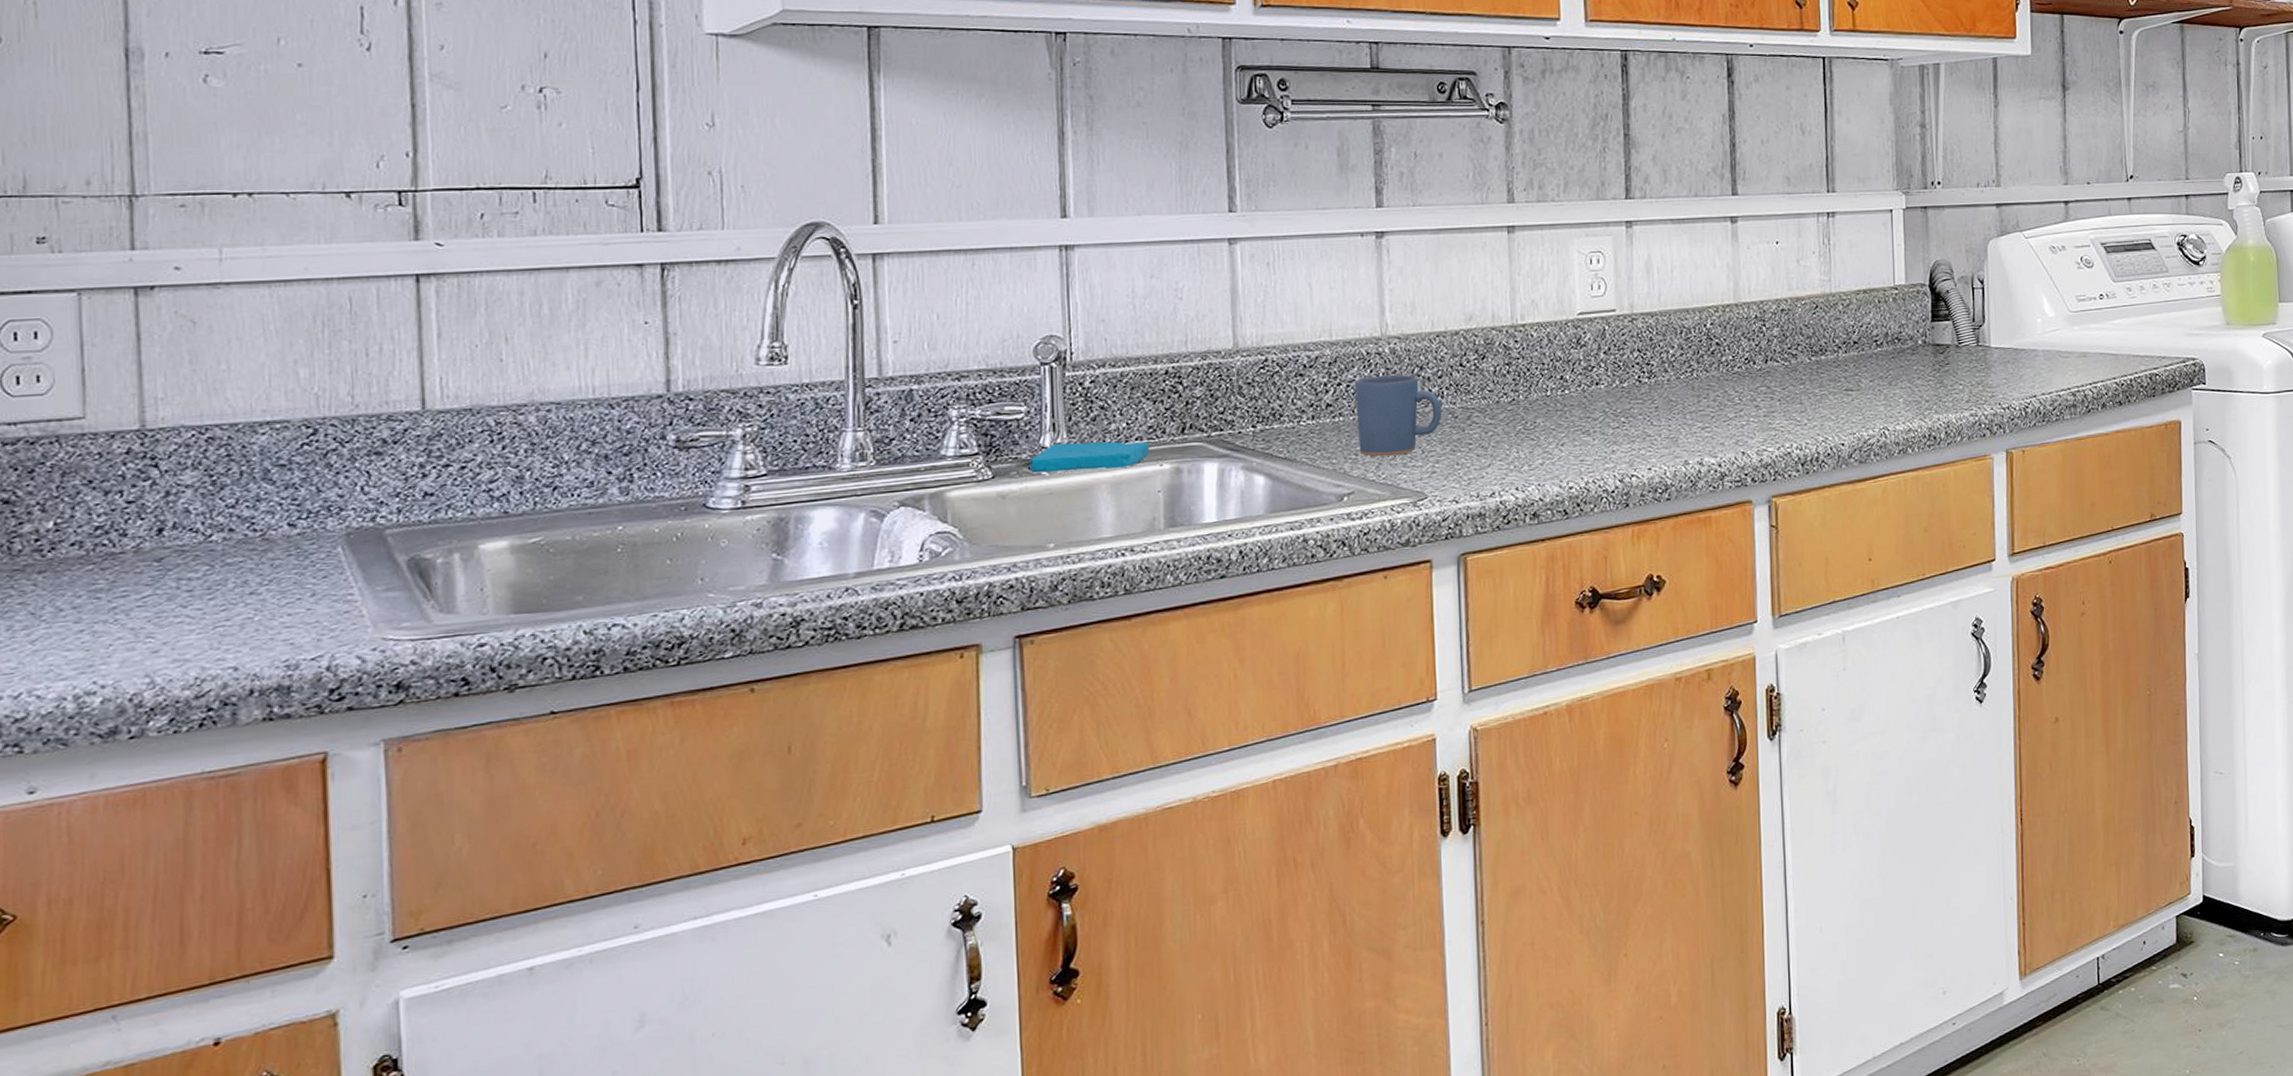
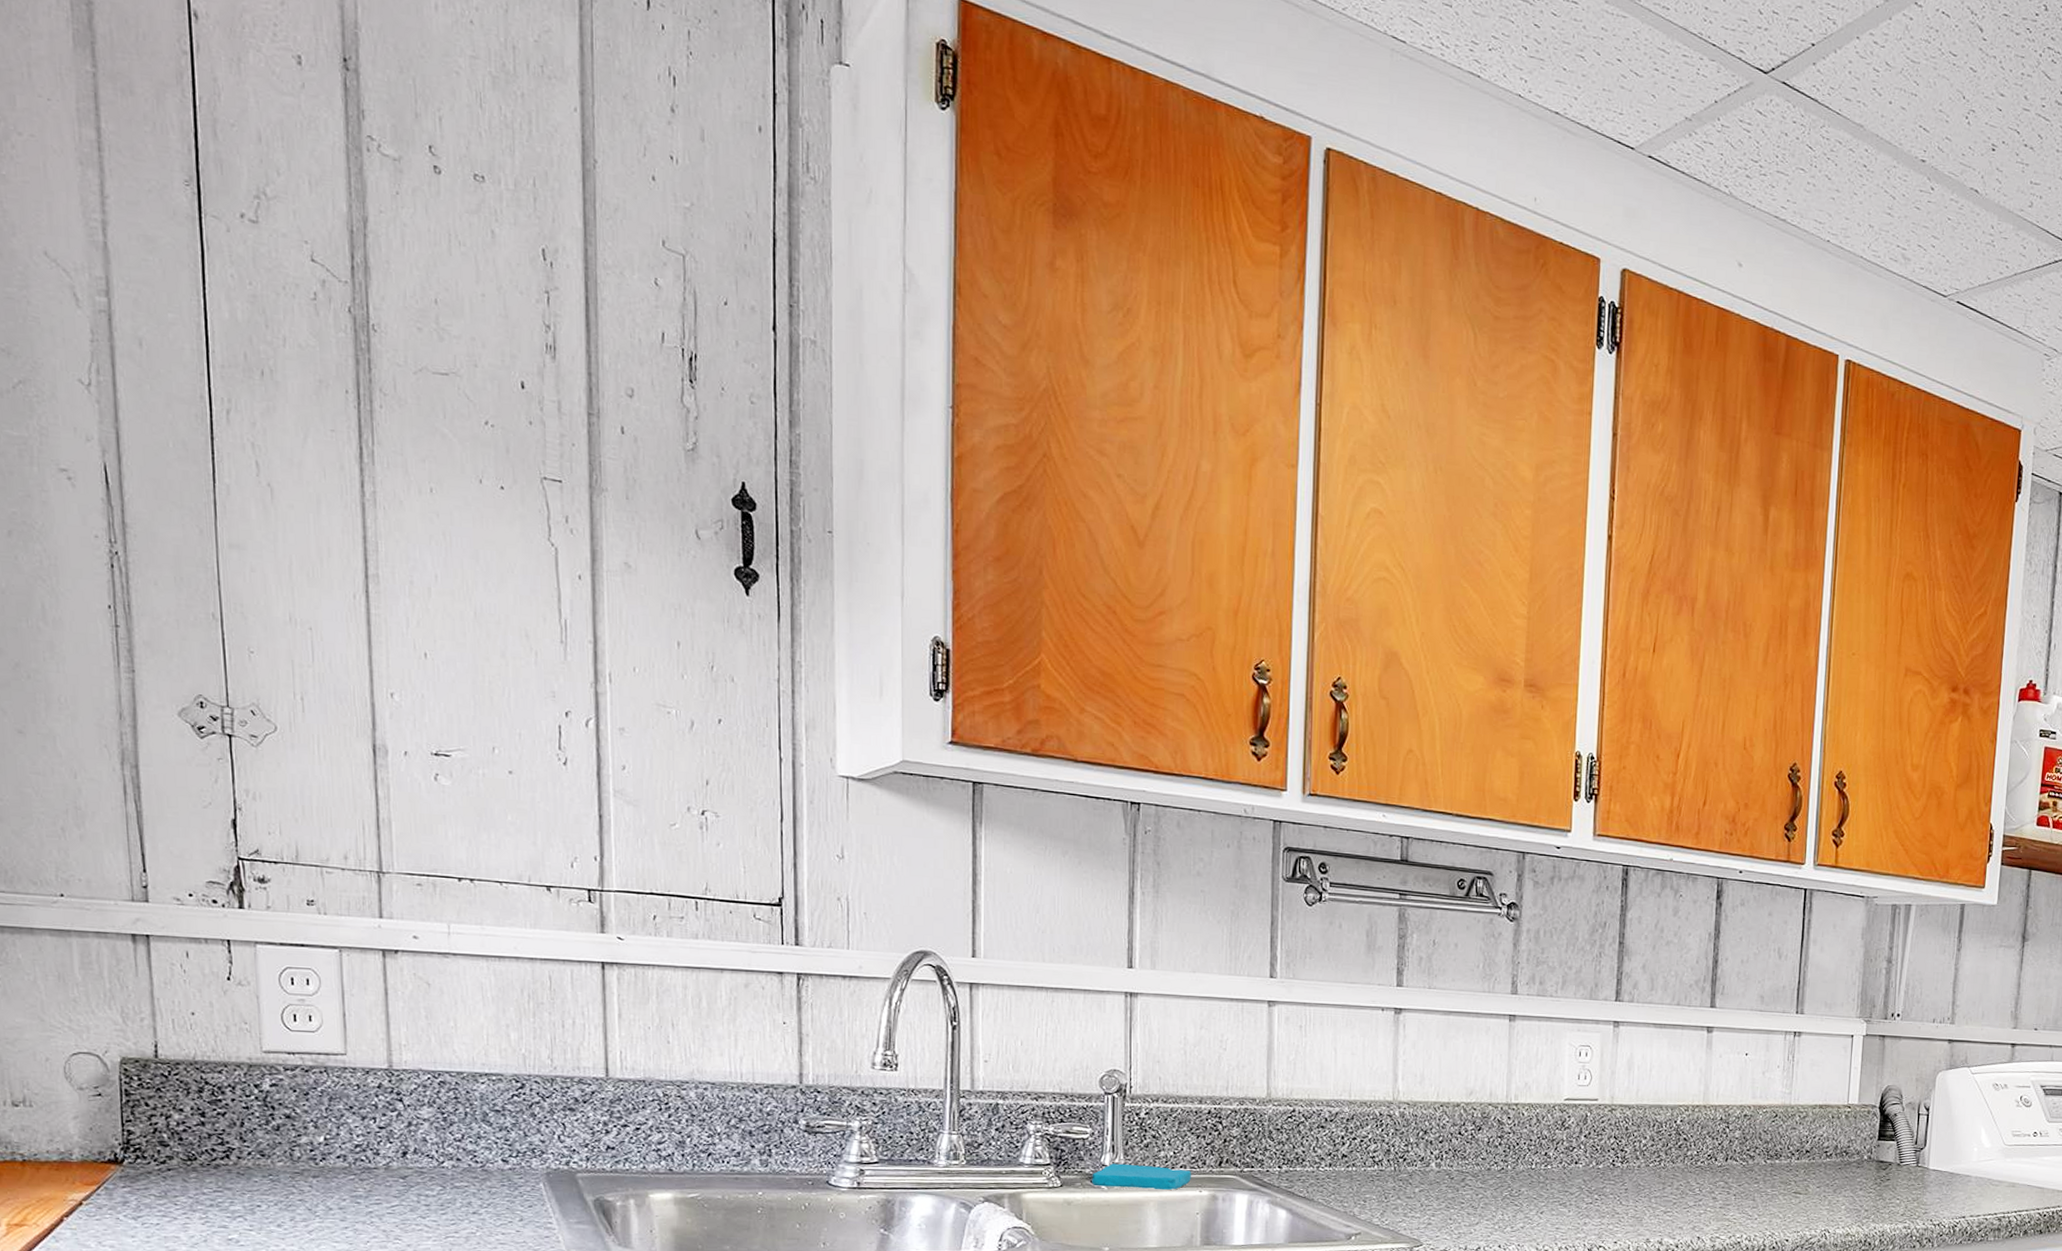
mug: present [1354,375,1443,457] -> none [1367,1134,1441,1206]

